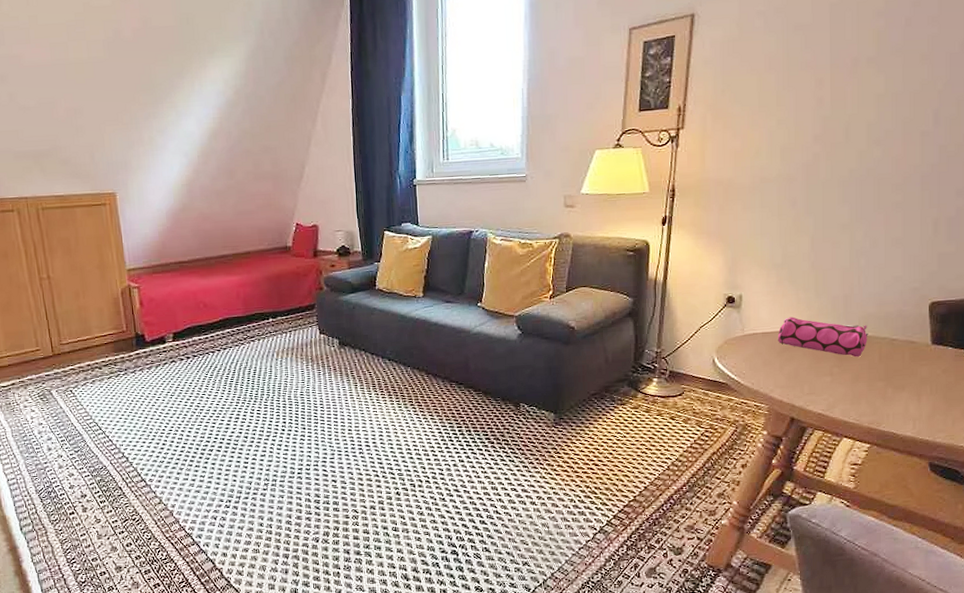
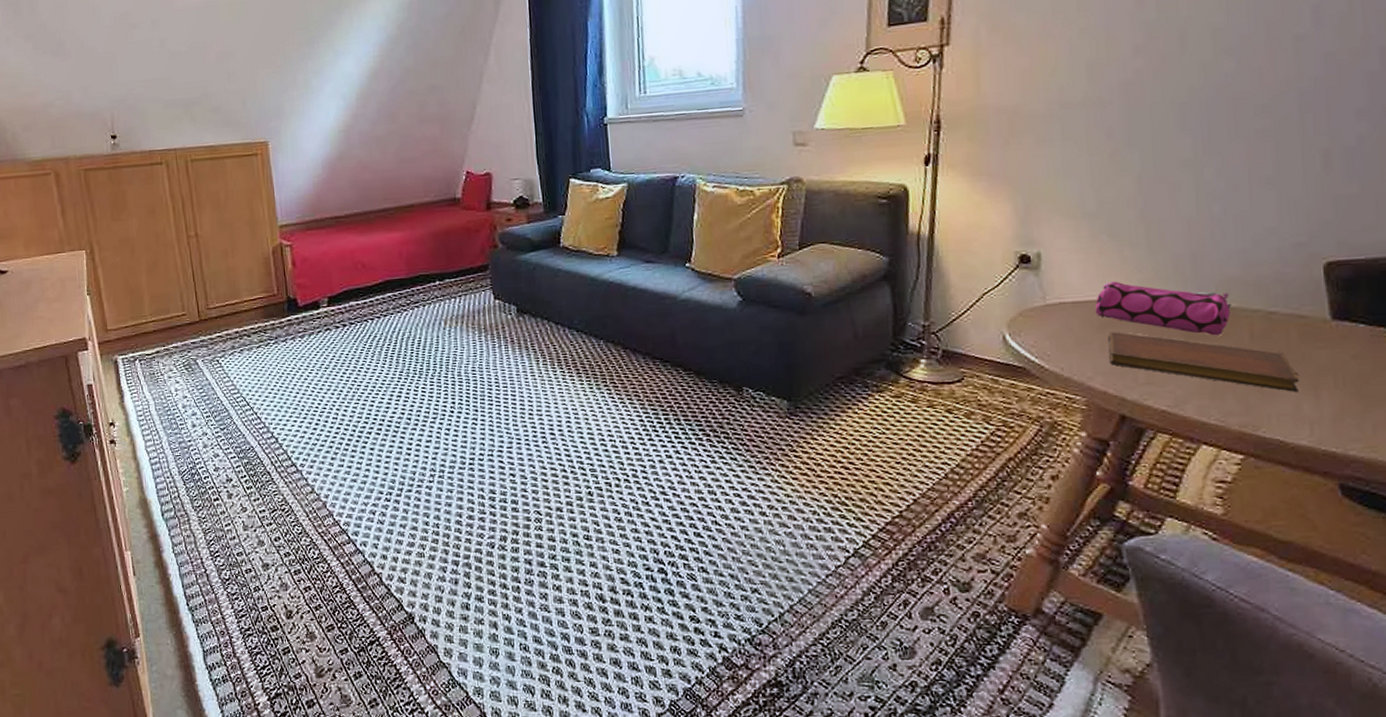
notebook: none [785,355,909,398] -> present [1108,332,1300,392]

